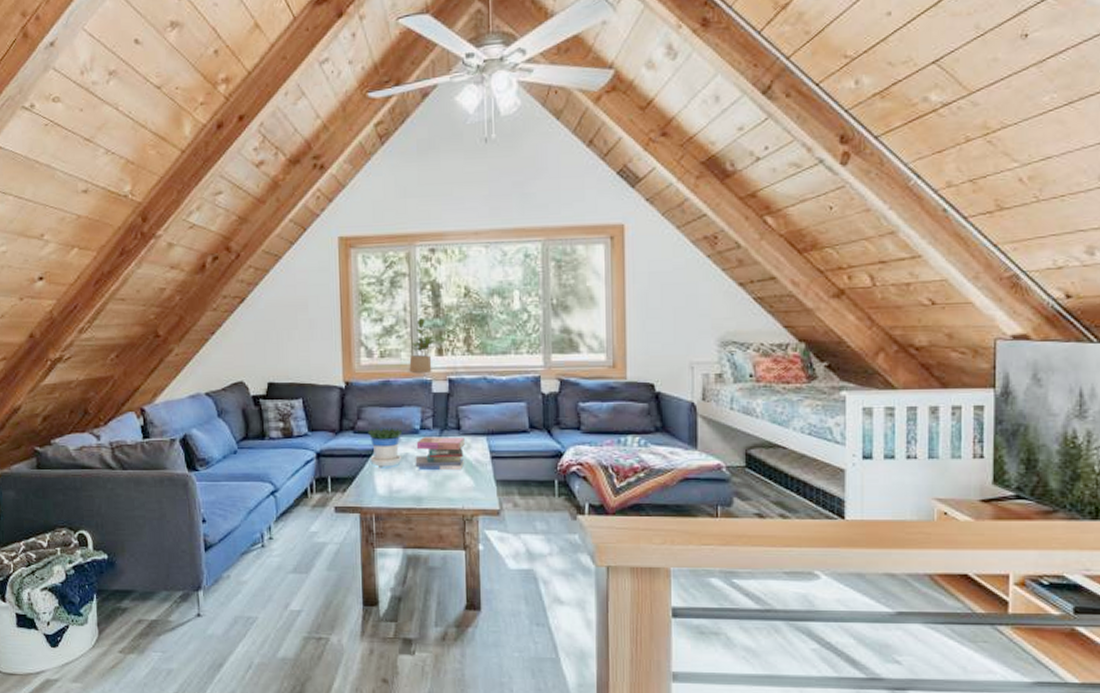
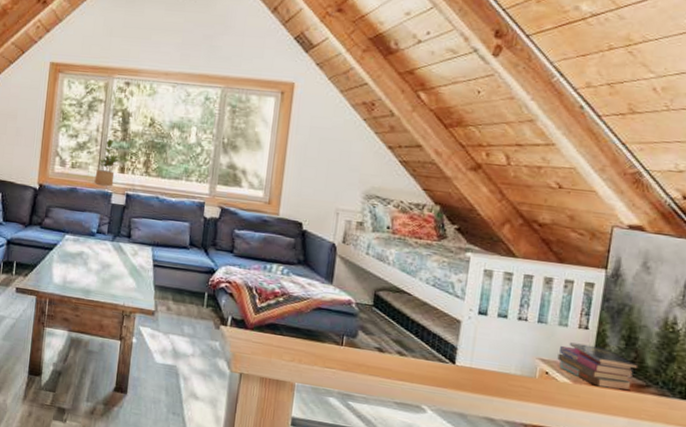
flowerpot: present [367,427,403,467] -> none [51,227,82,261]
books: present [415,437,465,471] -> none [88,240,133,273]
books: none [955,475,1042,520] -> present [557,342,639,391]

